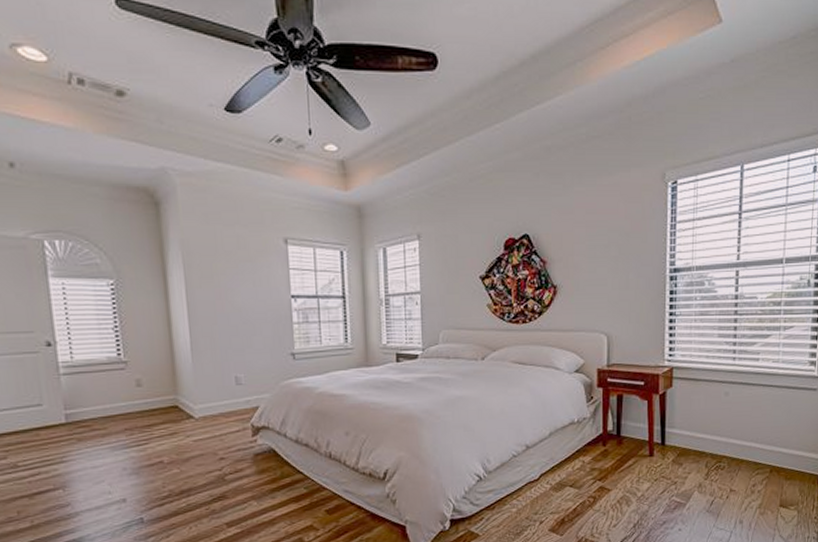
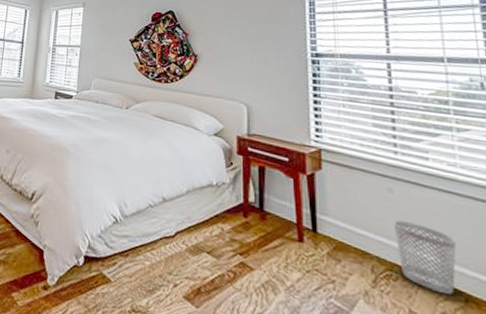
wastebasket: none [726,418,770,471] -> present [393,220,456,295]

